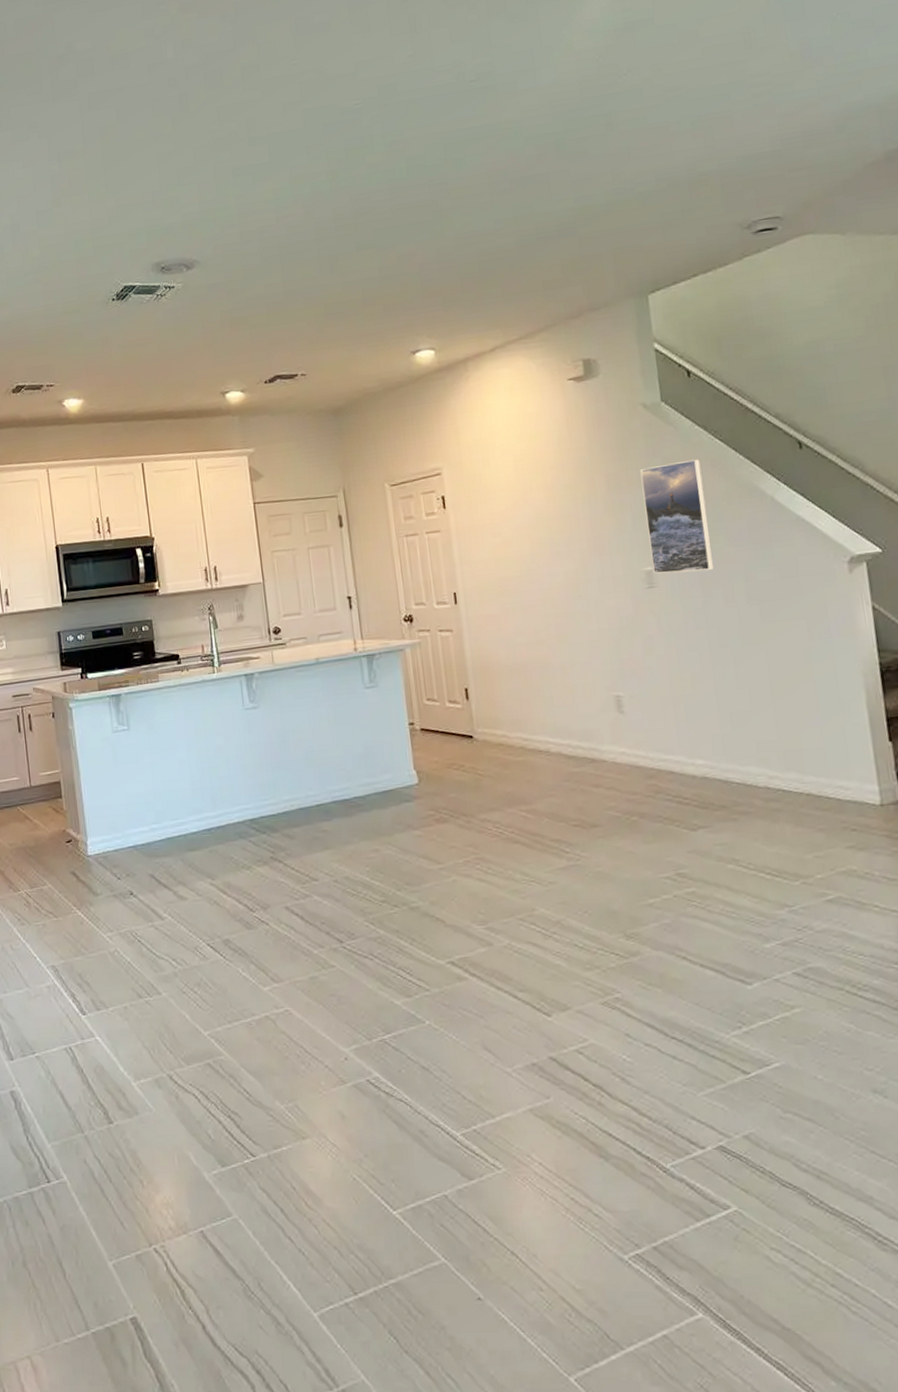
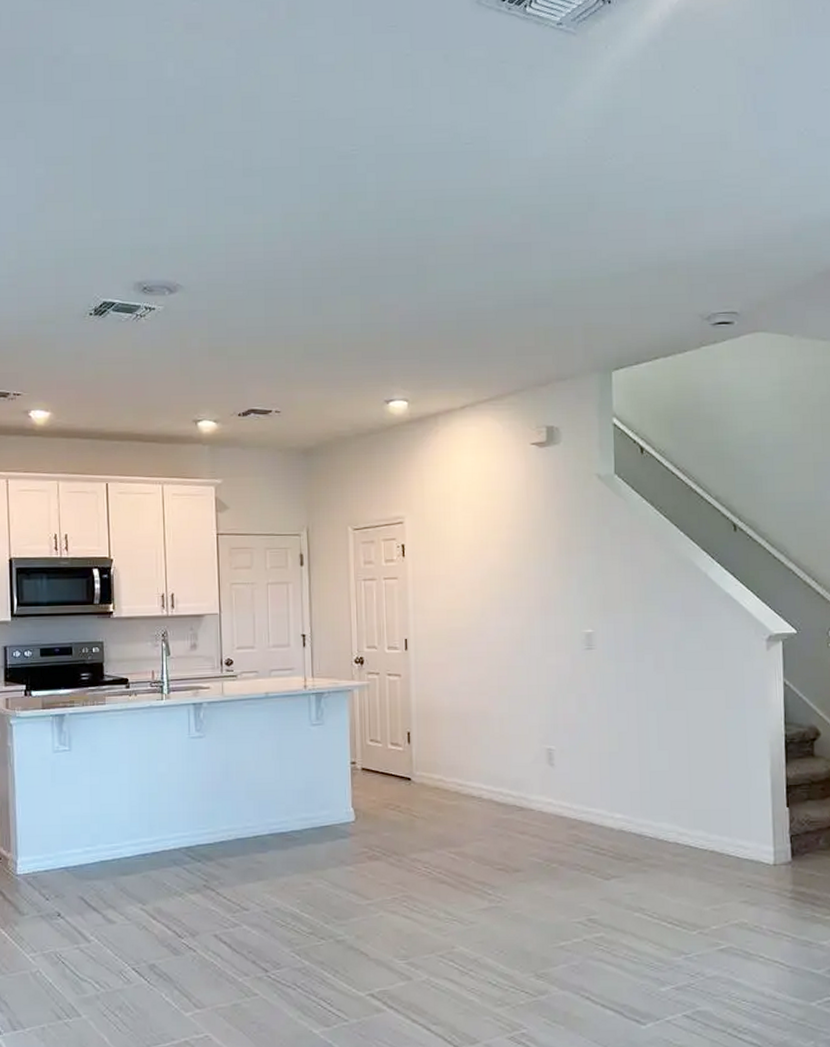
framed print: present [640,458,715,574] -> none [589,531,648,638]

